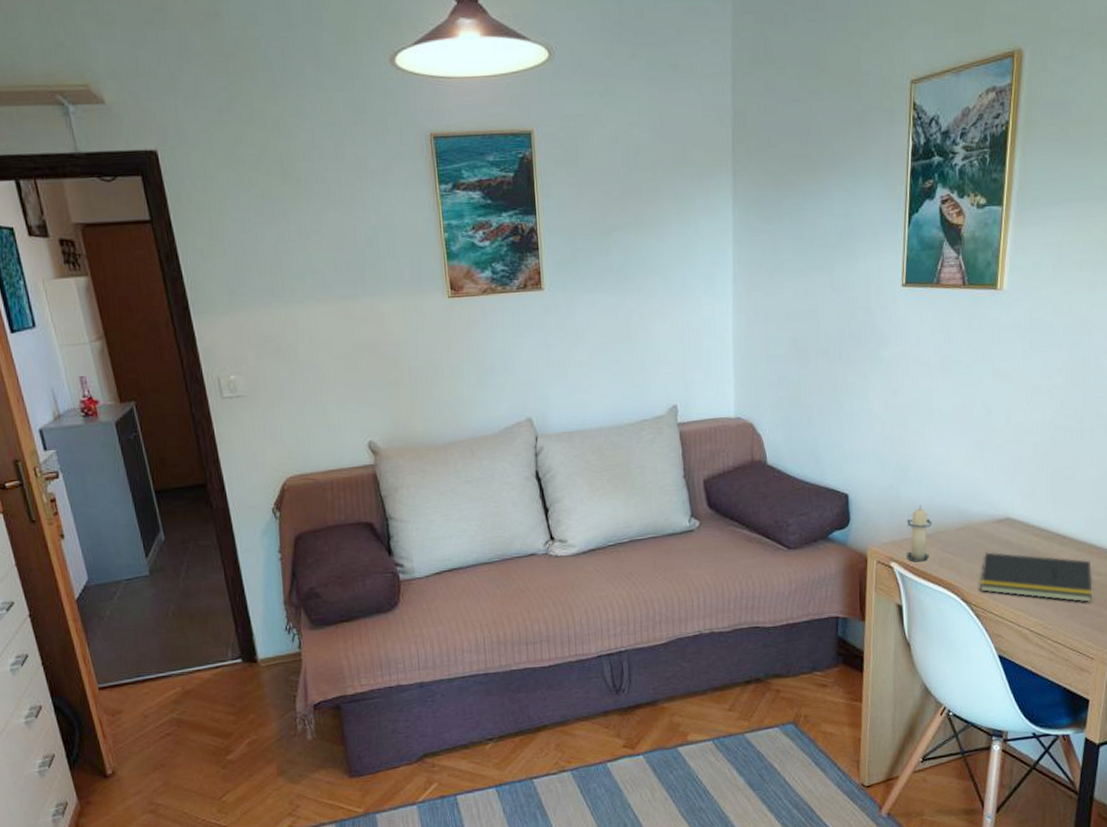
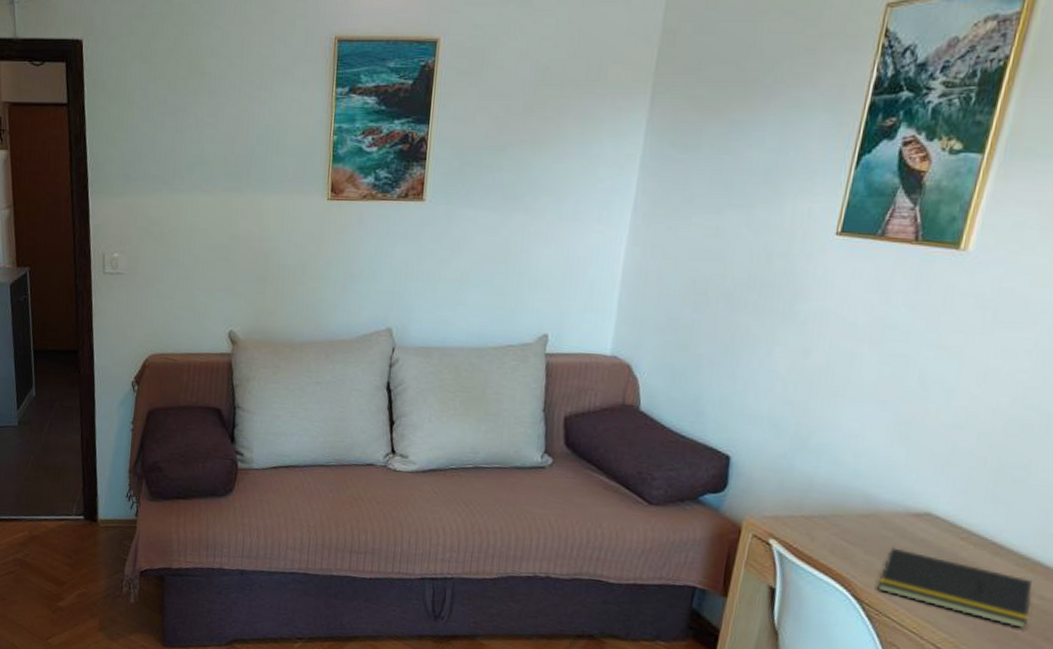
candle: present [906,505,932,562] -> none [789,481,829,545]

